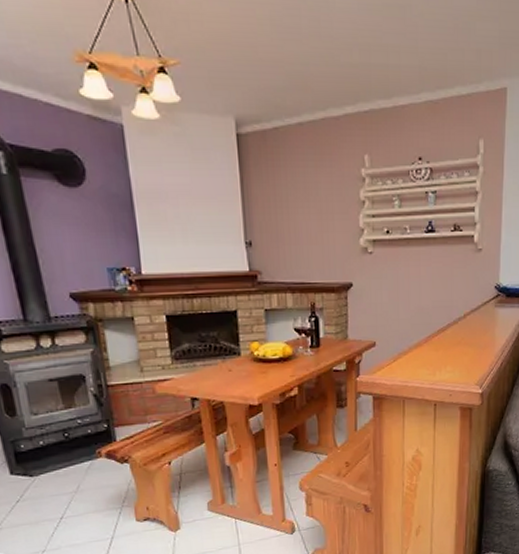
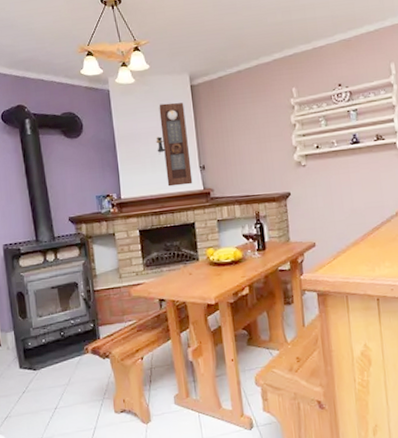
pendulum clock: none [188,154,236,264] -> present [156,102,193,187]

